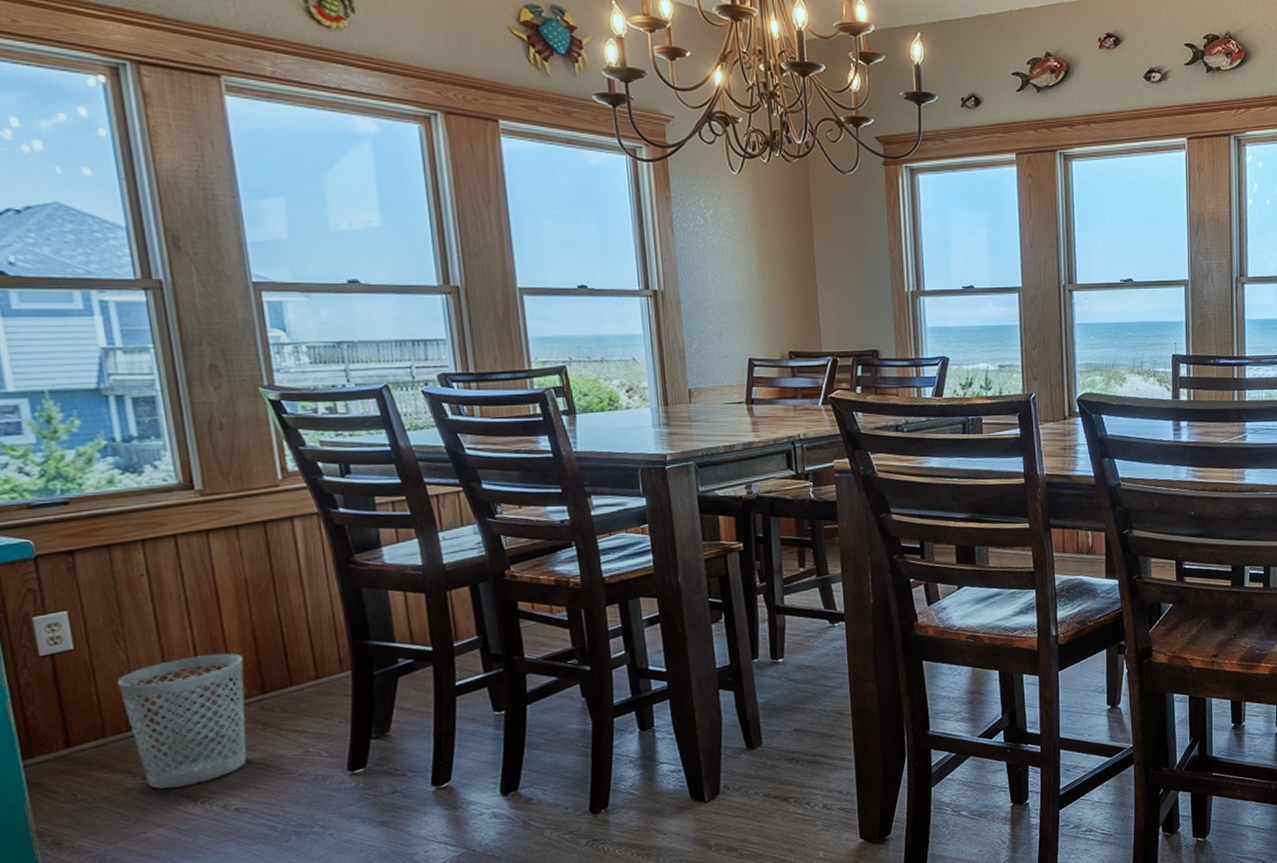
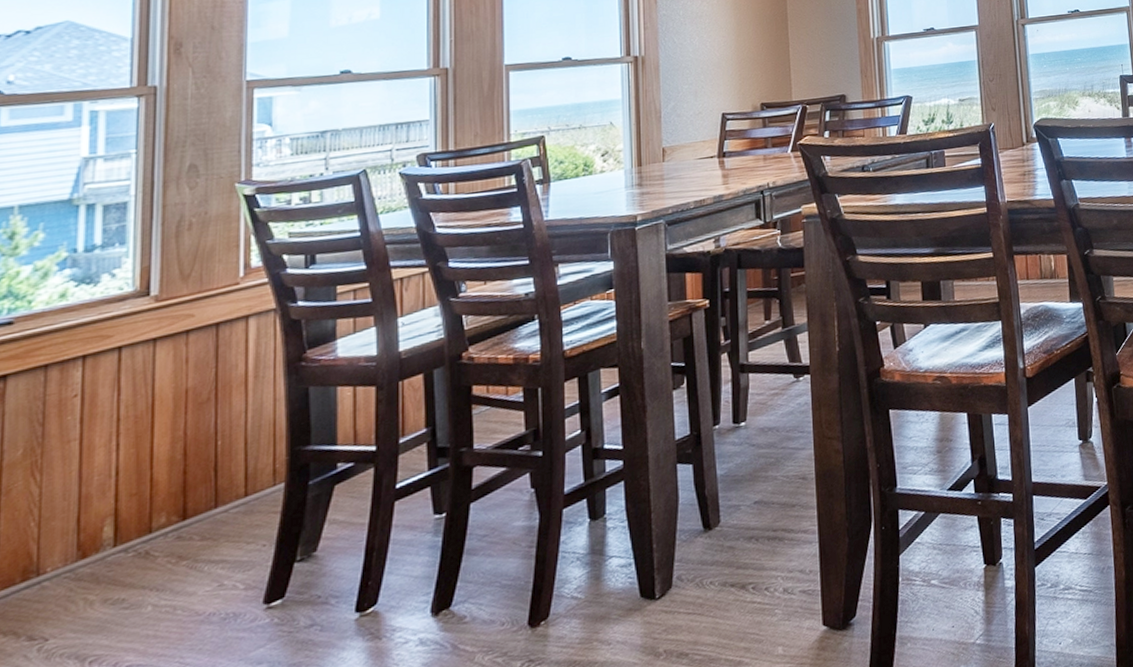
wastebasket: present [117,653,247,789] -> none [23,476,168,651]

